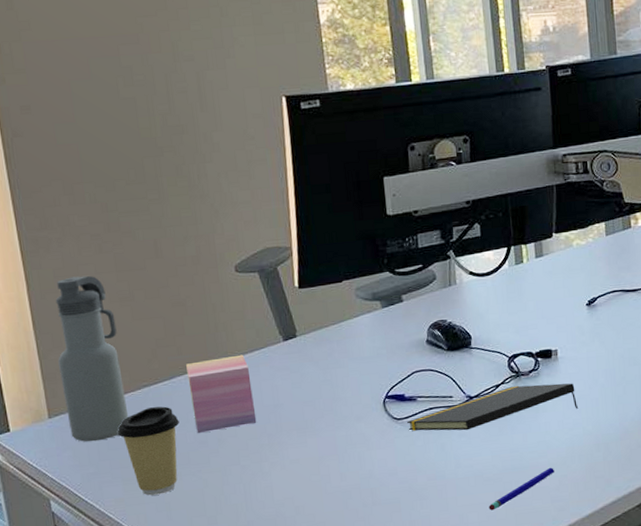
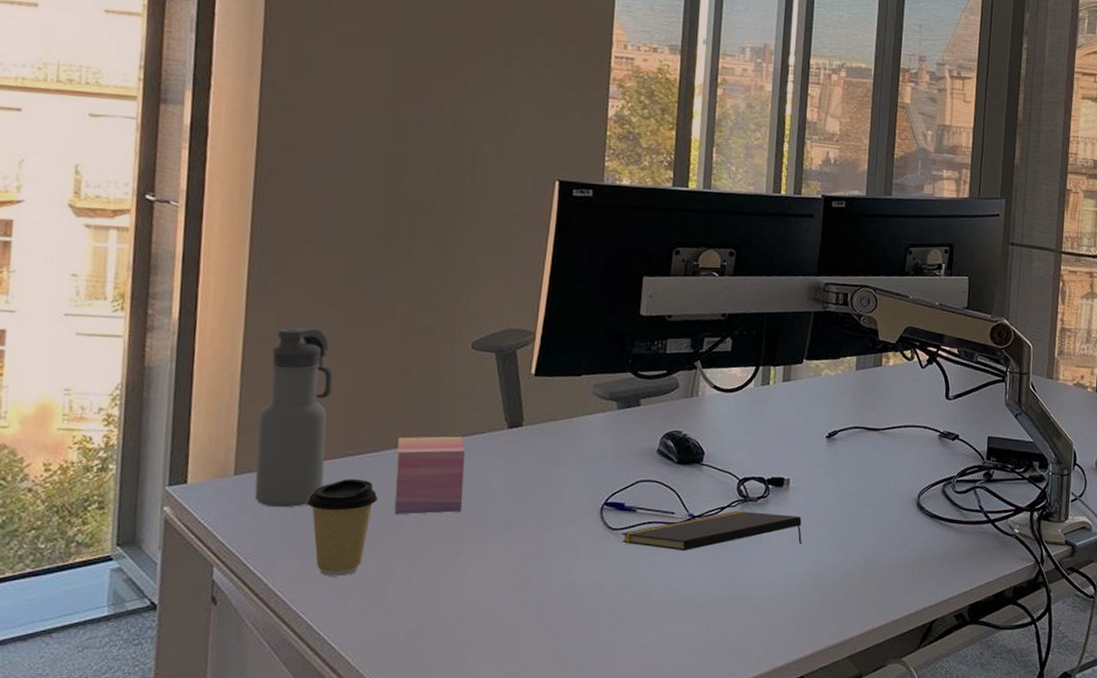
pen: present [488,467,554,511] -> none [692,603,767,642]

